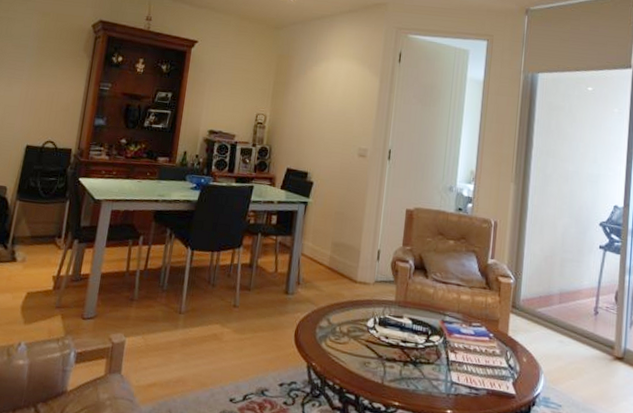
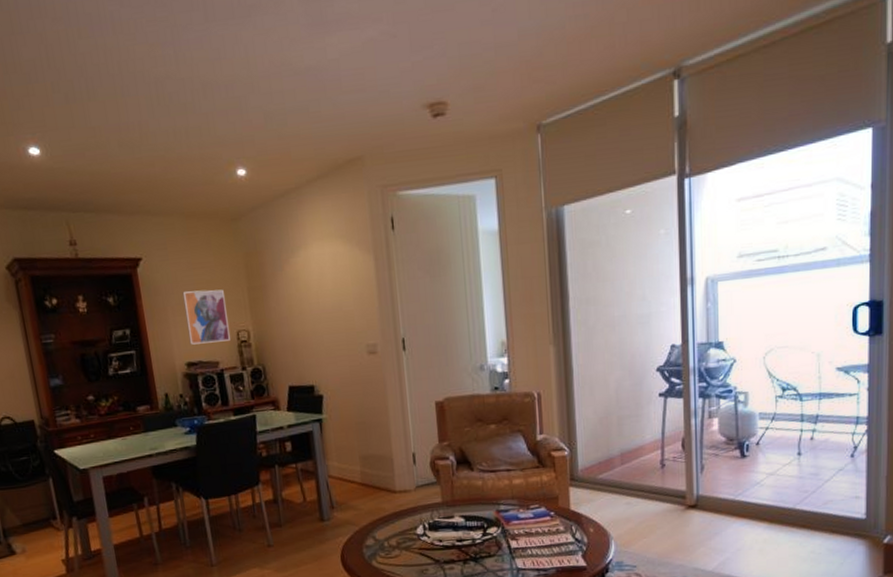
wall art: none [216,74,255,120] -> present [182,289,230,345]

